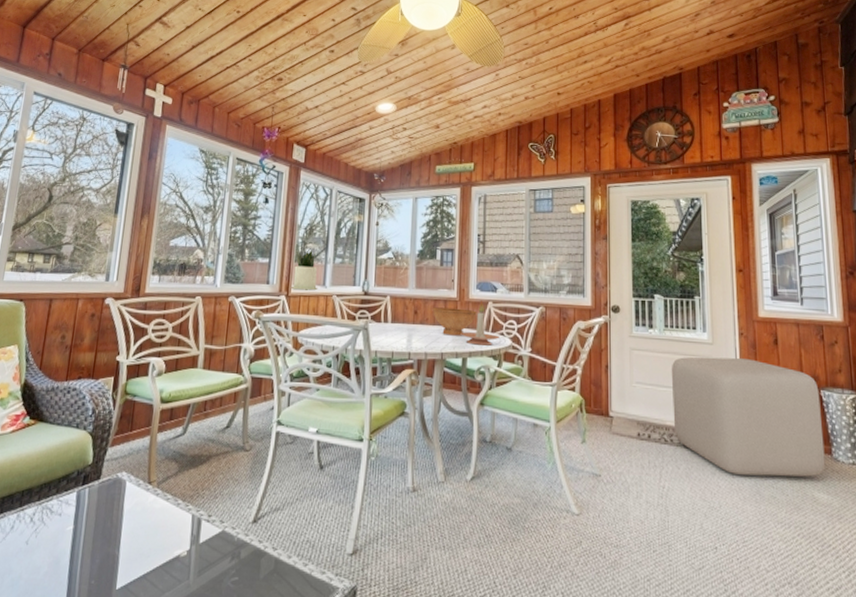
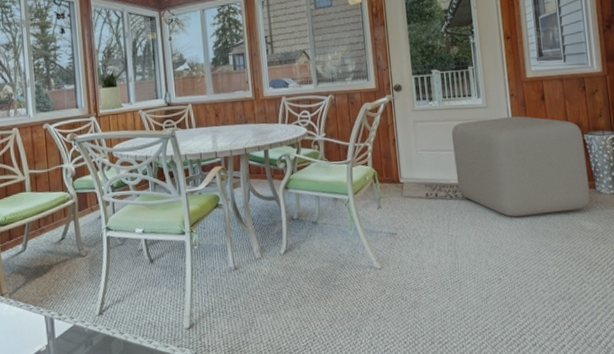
bowl: present [432,307,477,336] -> none [231,106,273,132]
candle holder: present [460,300,499,346] -> none [260,96,296,137]

